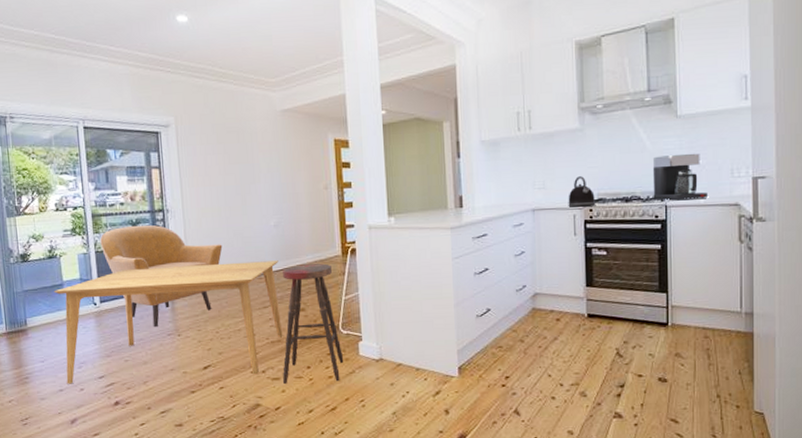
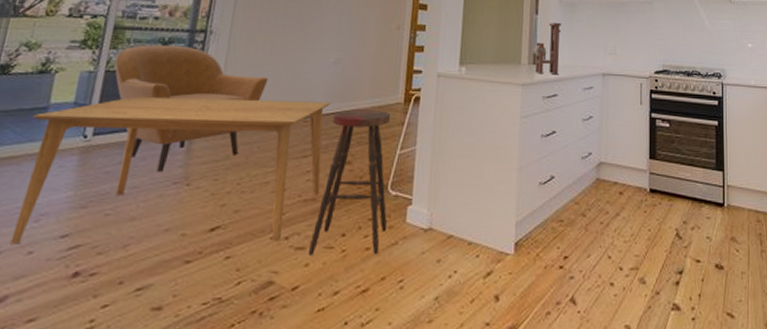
paper towel holder: none [459,163,487,216] -> present [534,22,561,75]
kettle: present [568,176,596,207] -> none [636,46,661,77]
coffee maker: present [652,153,708,201] -> none [711,35,757,81]

